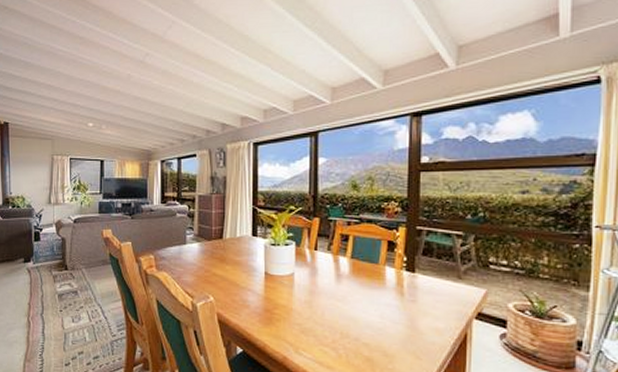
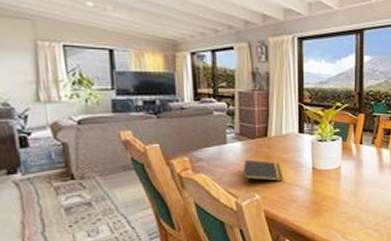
notepad: none [199,260,236,286] -> present [243,159,283,185]

